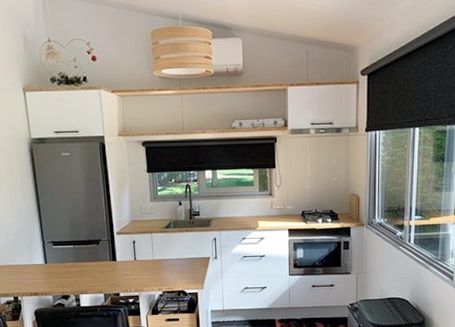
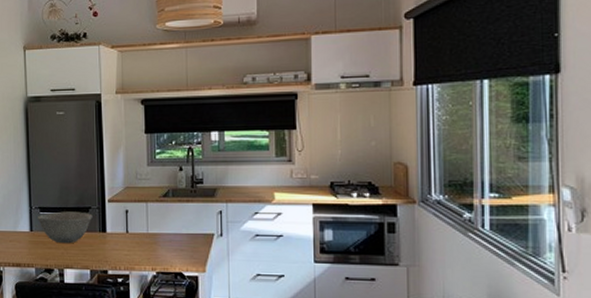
bowl: none [50,244,103,273] -> present [37,211,93,244]

